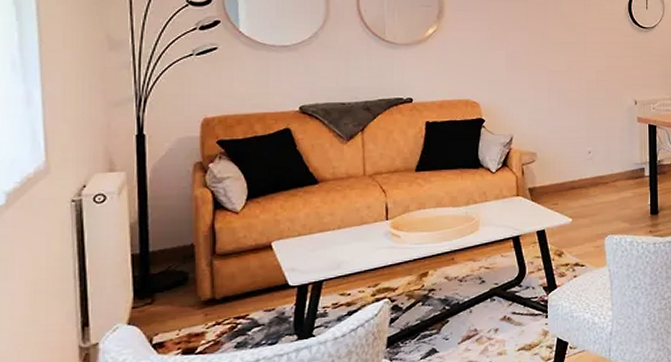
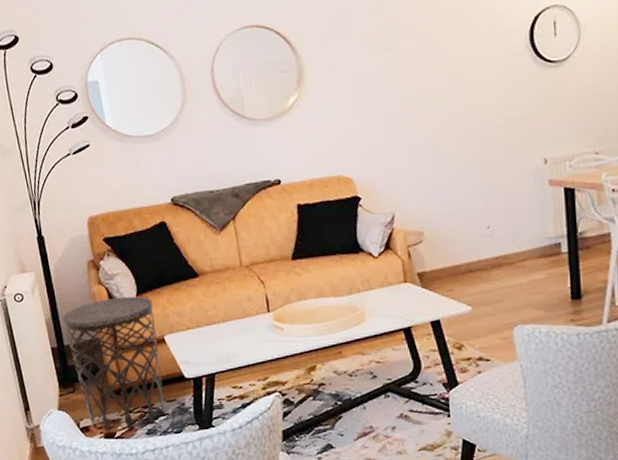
side table: none [152,200,264,348] -> present [62,296,165,432]

